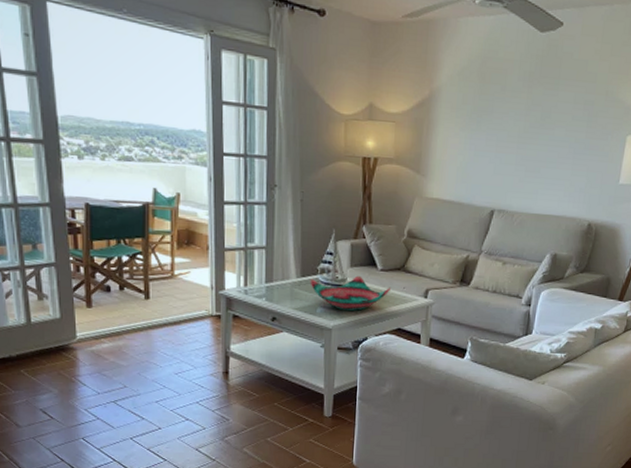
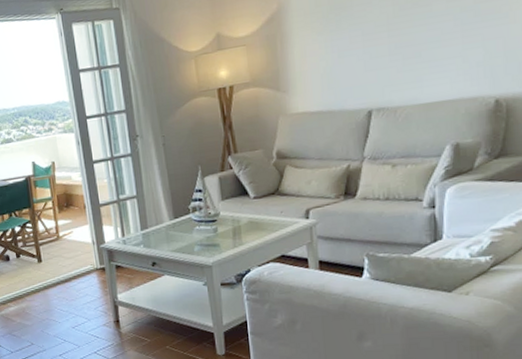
decorative bowl: present [310,275,390,311] -> none [183,207,267,245]

